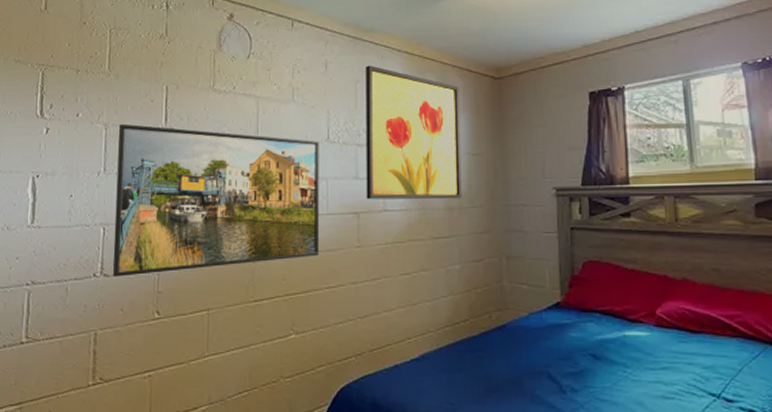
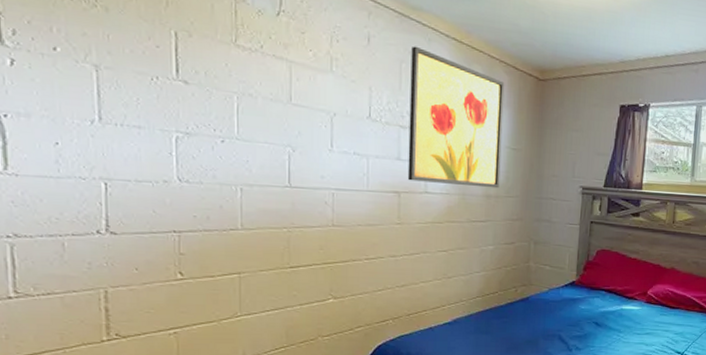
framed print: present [112,123,320,277] -> none [114,67,360,236]

